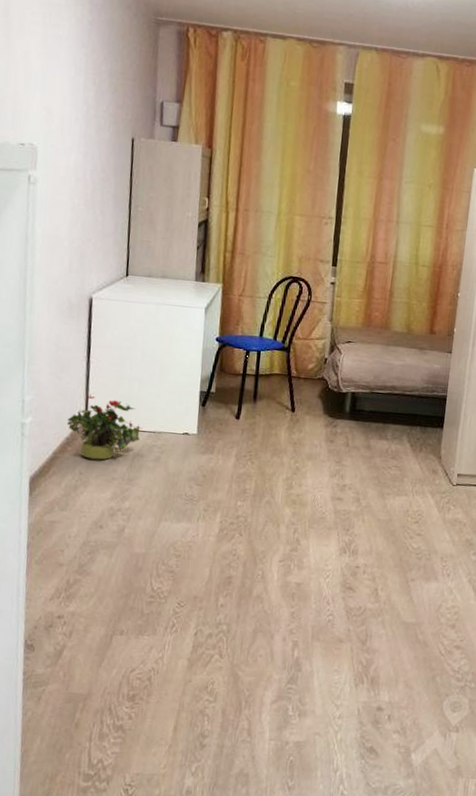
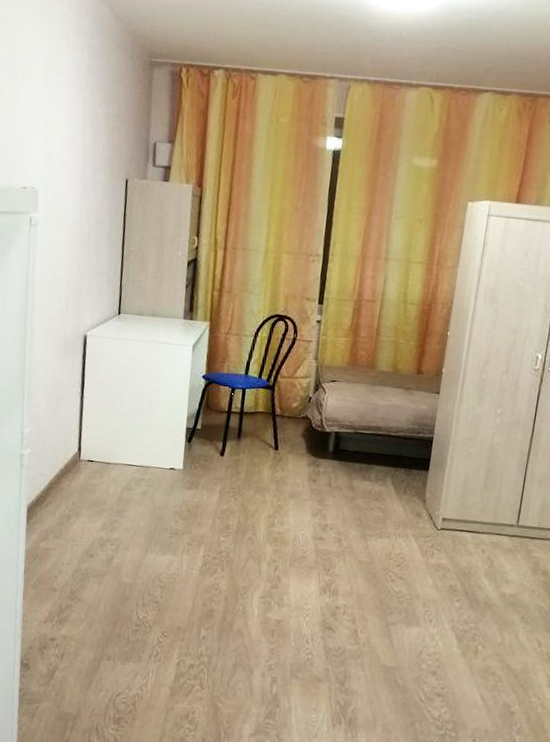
potted plant: present [66,394,143,460] -> none [61,428,132,492]

